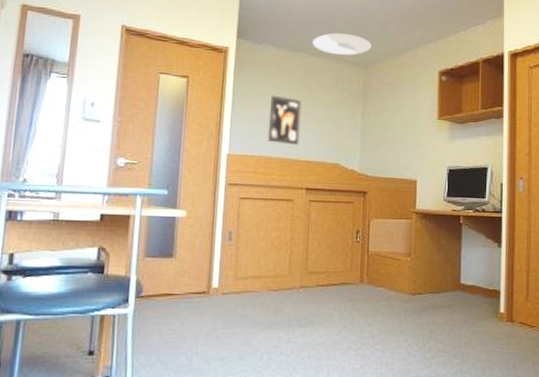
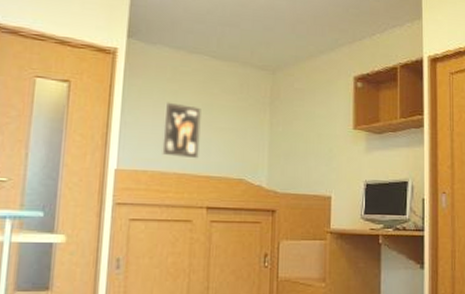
ceiling light: present [312,33,372,55] -> none [213,34,280,59]

